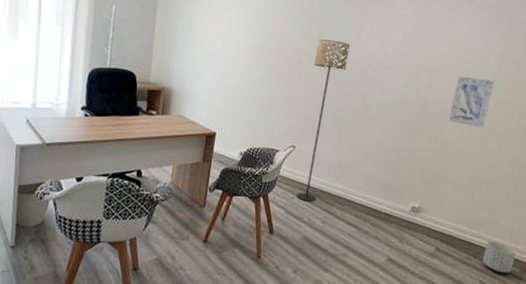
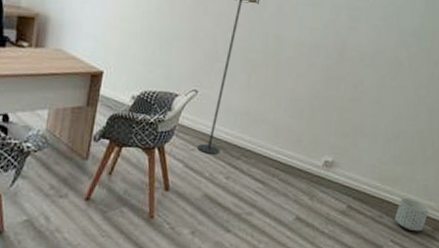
wall art: present [448,76,495,128] -> none [368,18,420,76]

